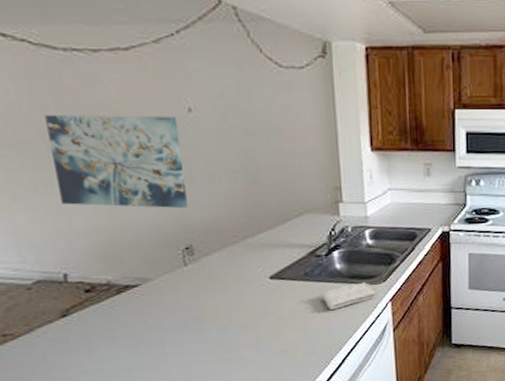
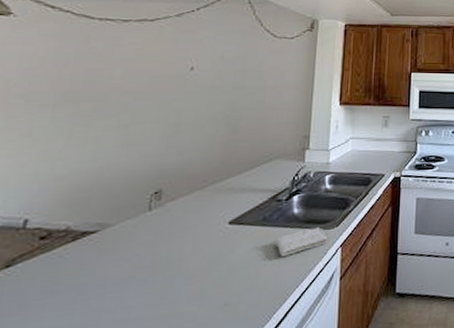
wall art: present [45,114,188,209] -> none [50,70,179,155]

